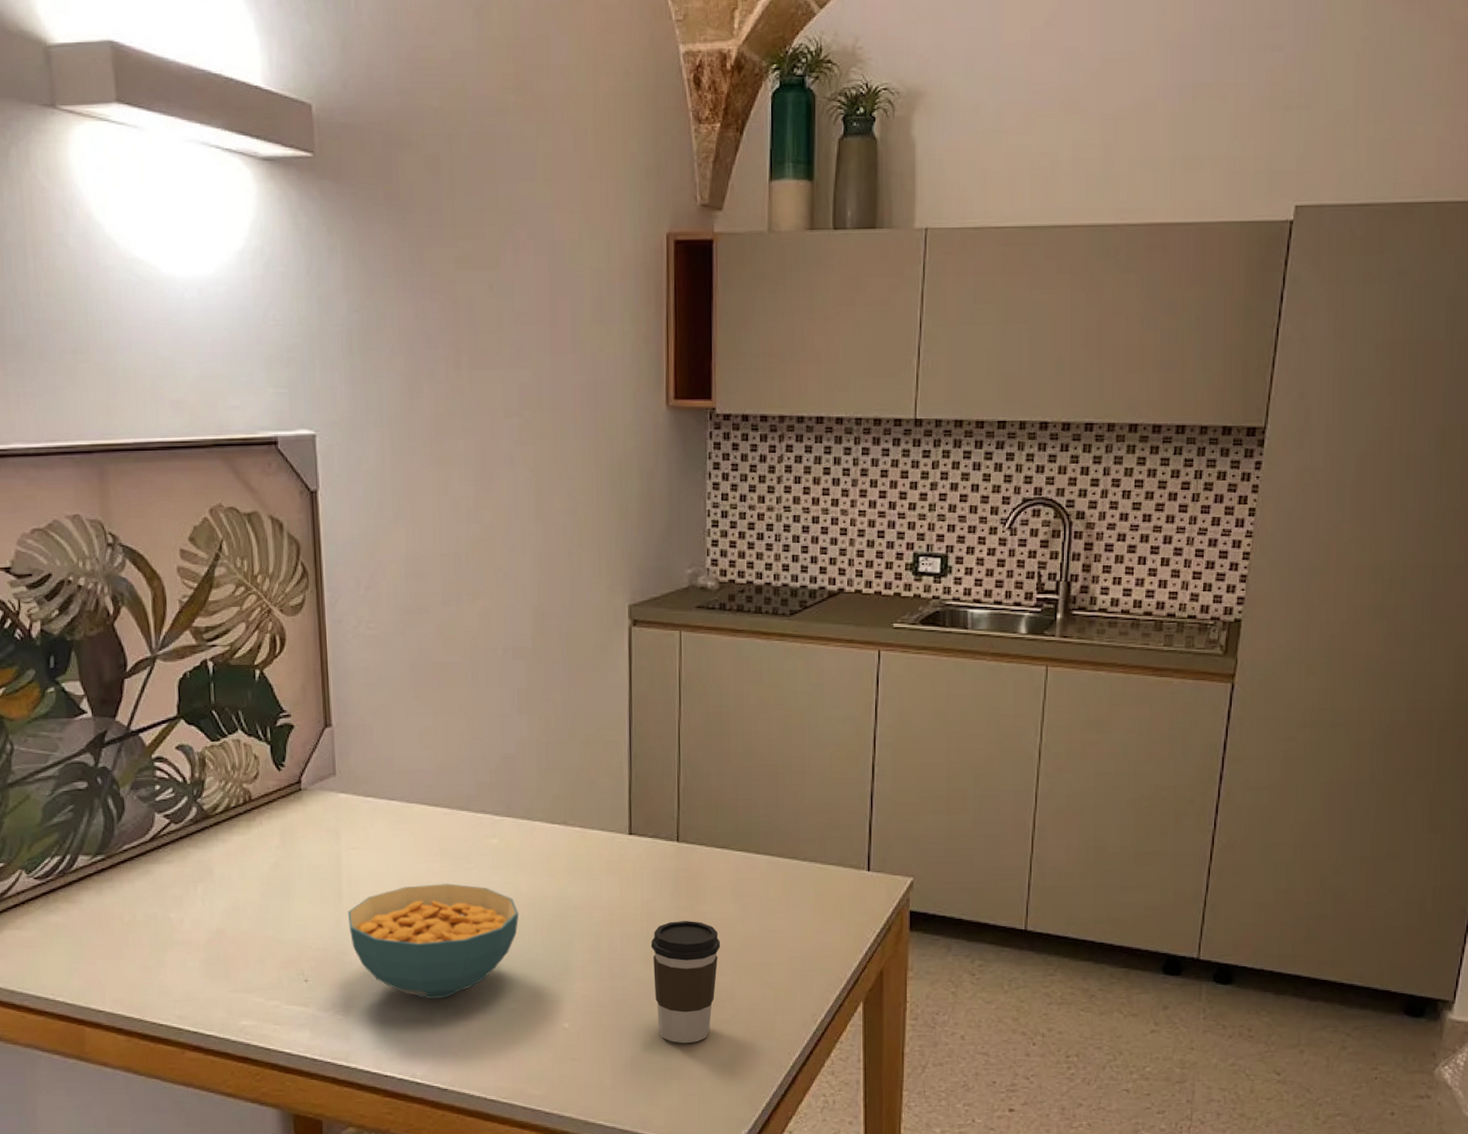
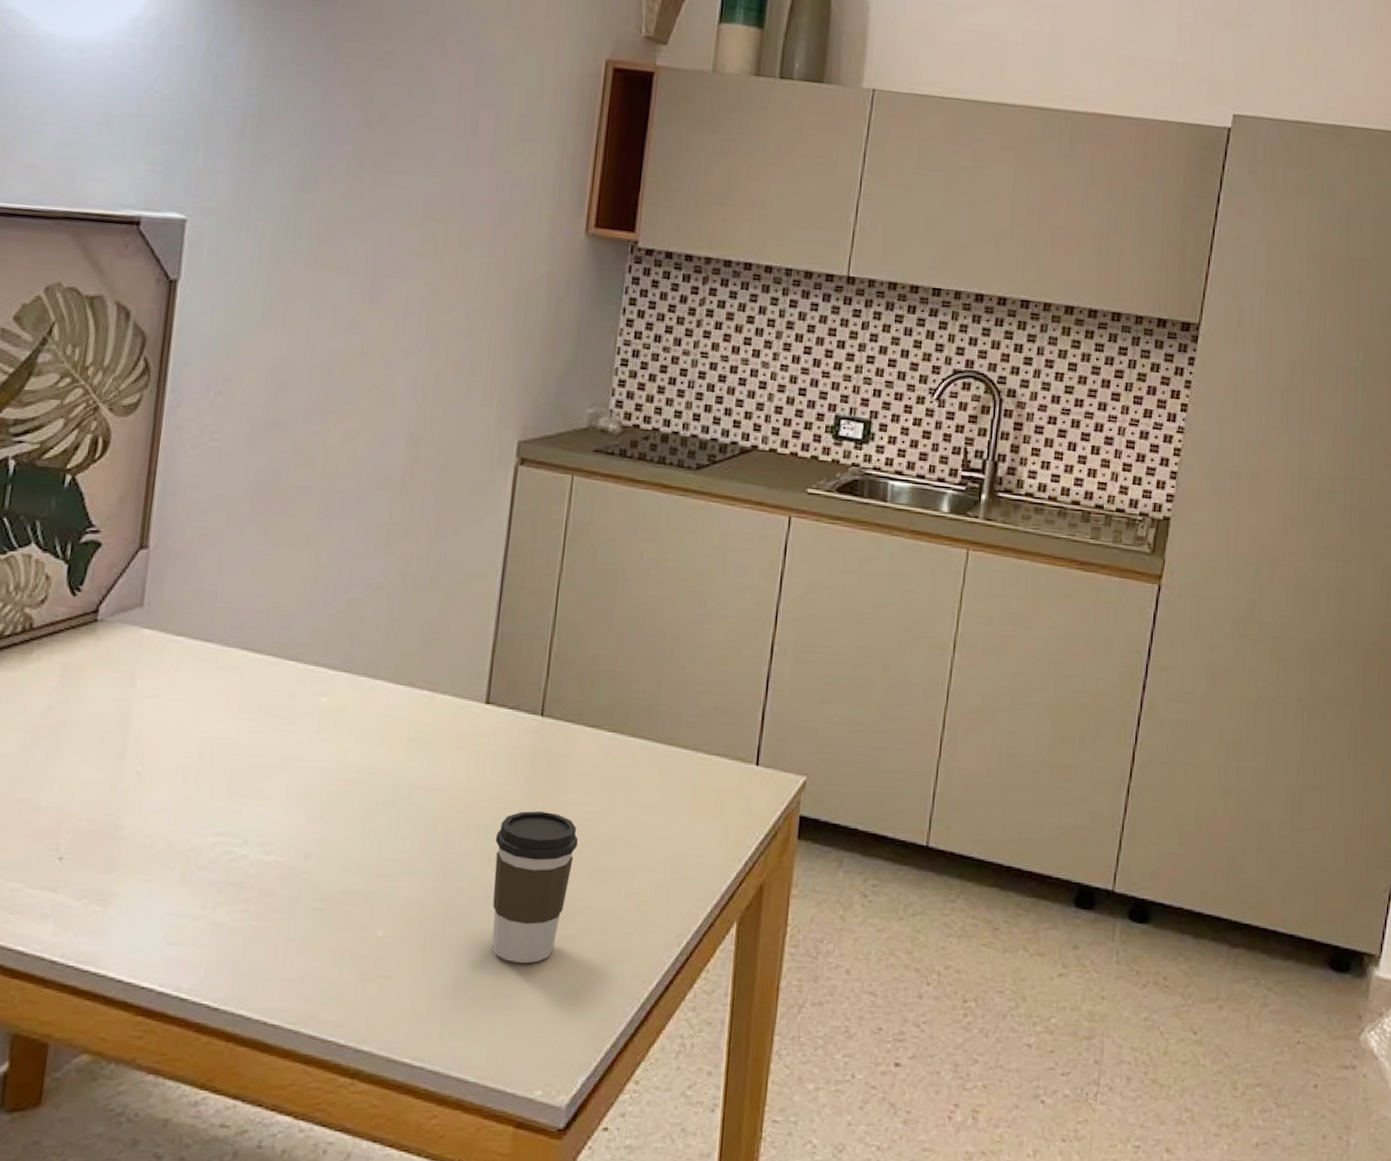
cereal bowl: present [348,884,519,999] -> none [127,747,342,891]

